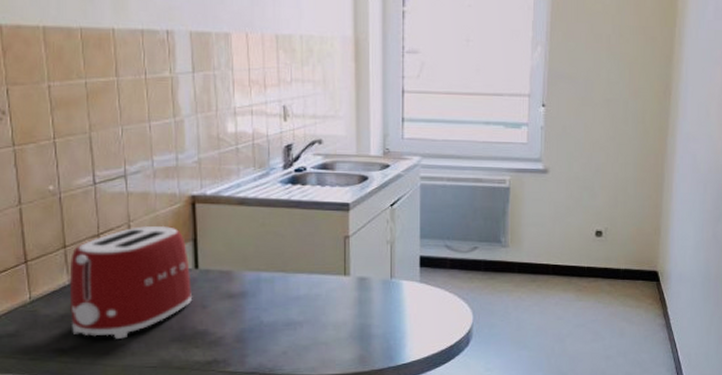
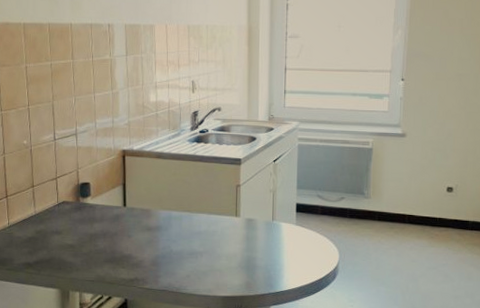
toaster: present [69,225,193,339] -> none [35,172,122,258]

